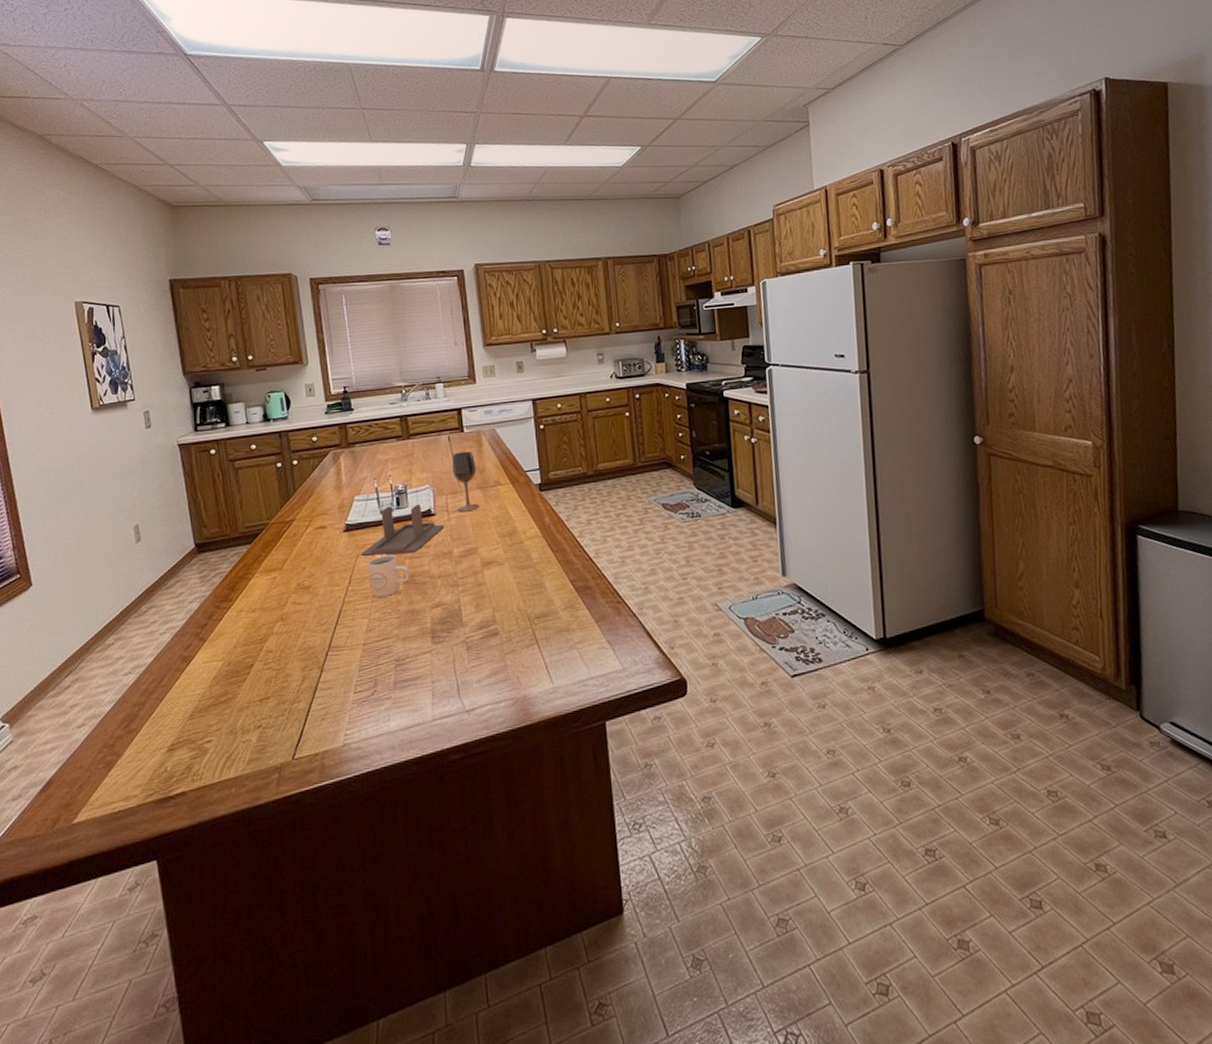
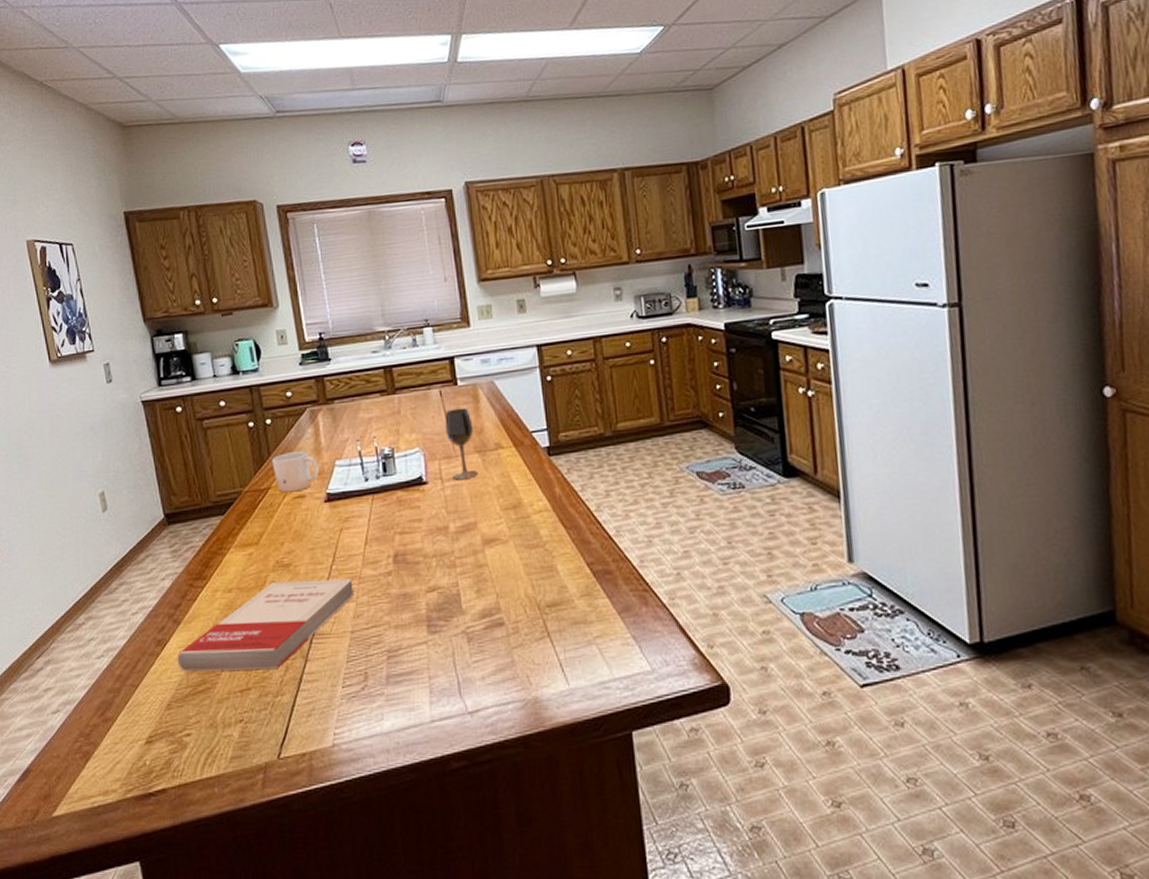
book: none [201,598,368,685] -> present [177,579,355,673]
mug: none [297,488,339,524] -> present [272,451,319,493]
napkin holder: present [361,503,445,556] -> none [345,470,439,530]
mug: present [367,555,410,597] -> none [352,529,401,578]

